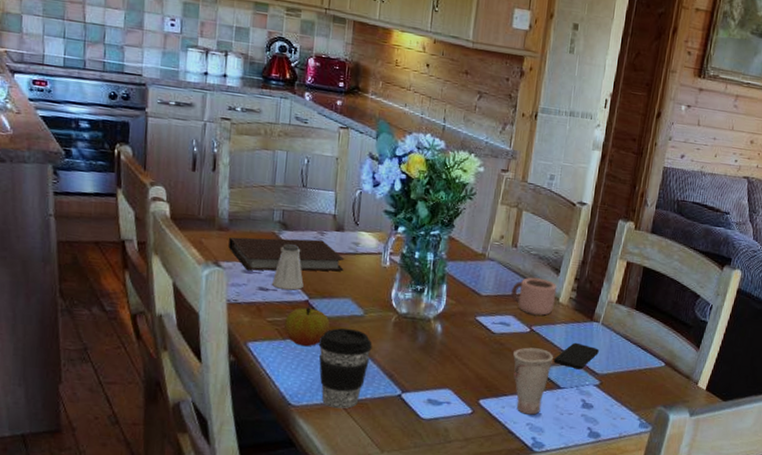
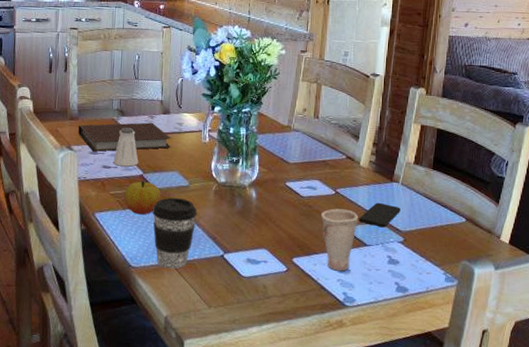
mug: present [511,277,557,316] -> none [316,144,358,179]

